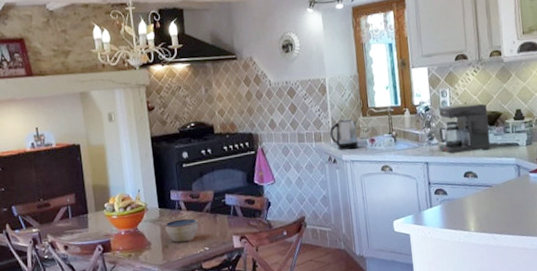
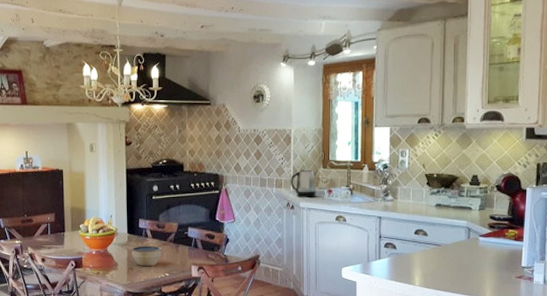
coffee maker: present [439,102,491,154] -> none [393,165,445,212]

